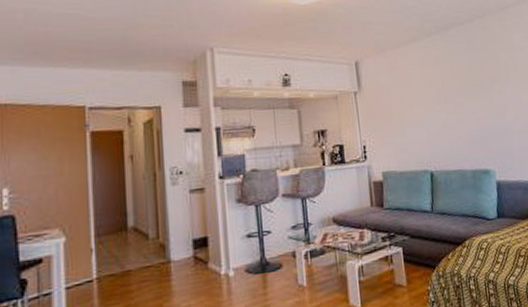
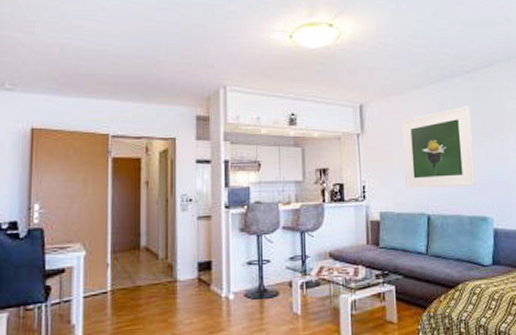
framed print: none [398,58,476,146] -> present [401,106,476,189]

